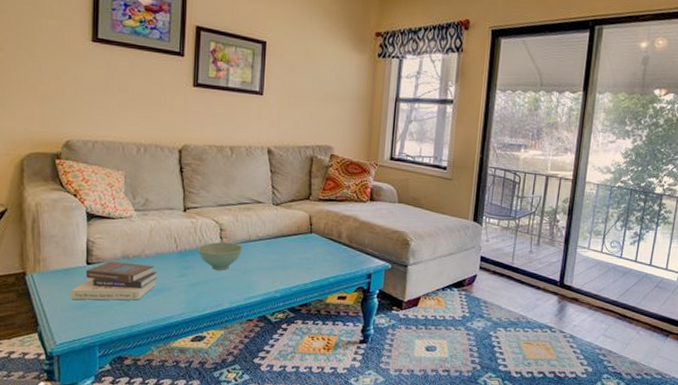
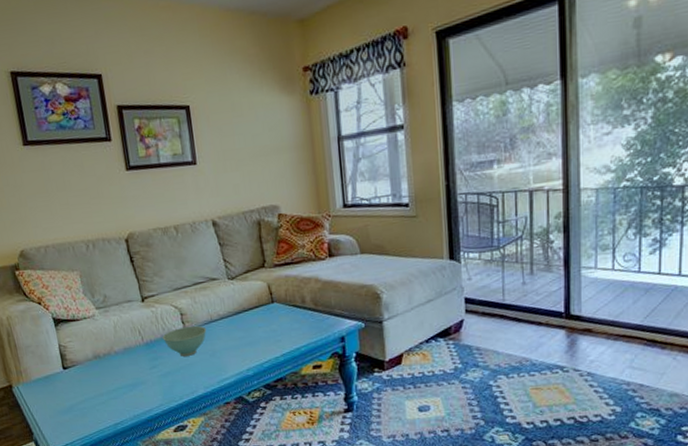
books: present [70,261,157,301] -> none [53,361,130,406]

